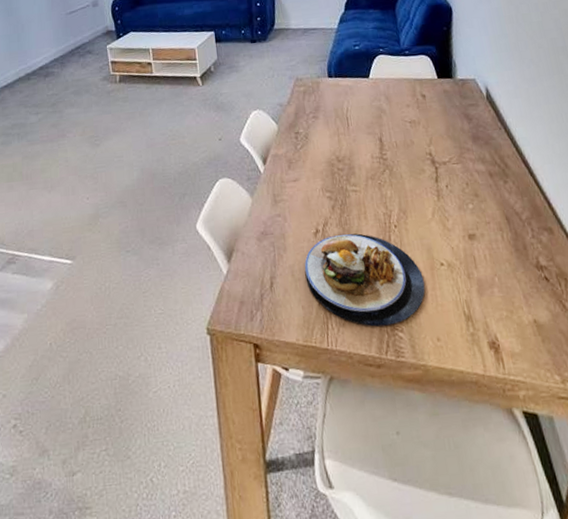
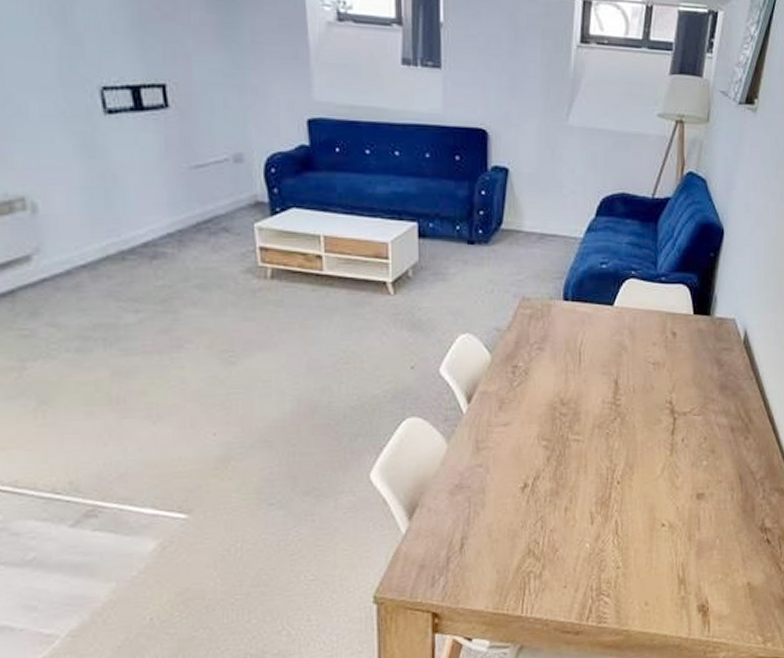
plate: present [304,233,426,327] -> none [504,489,641,592]

